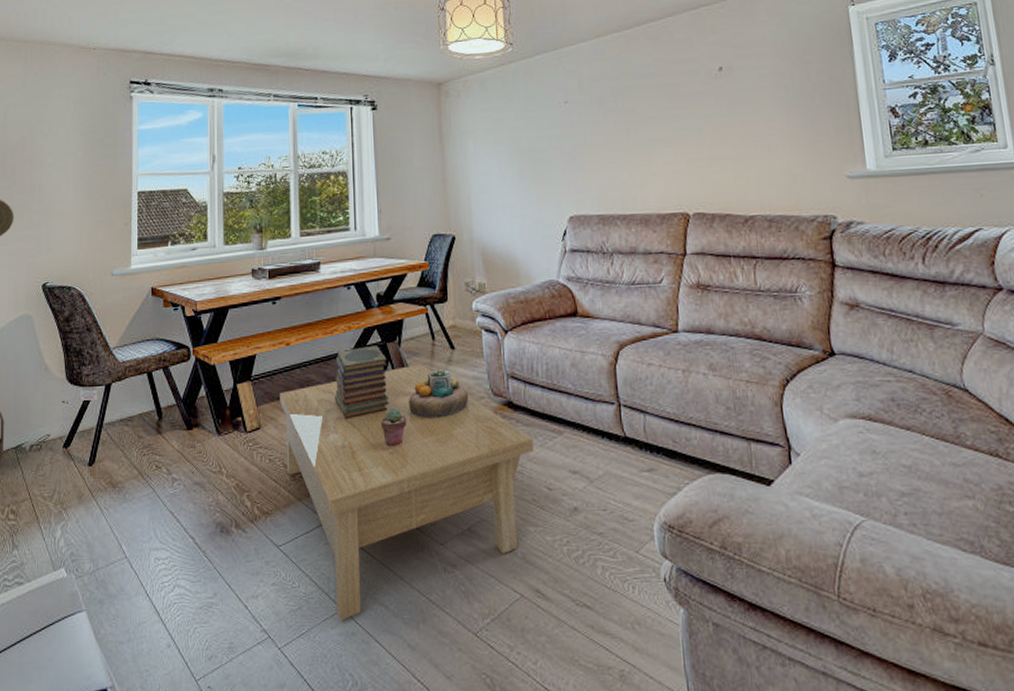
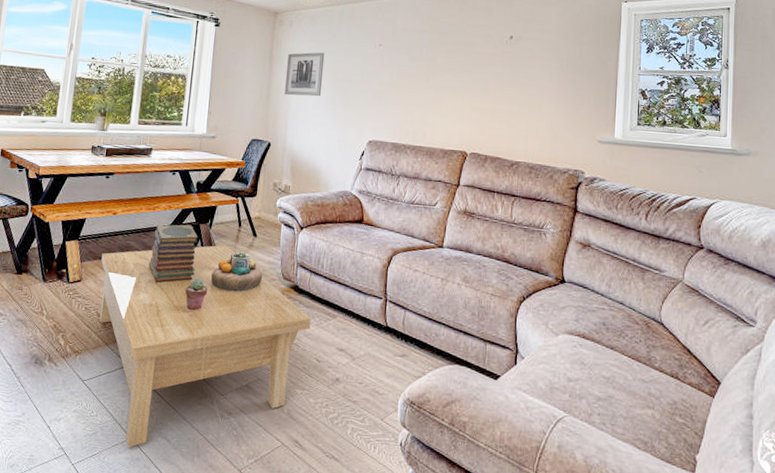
wall art: none [460,121,506,178] -> present [284,52,325,97]

